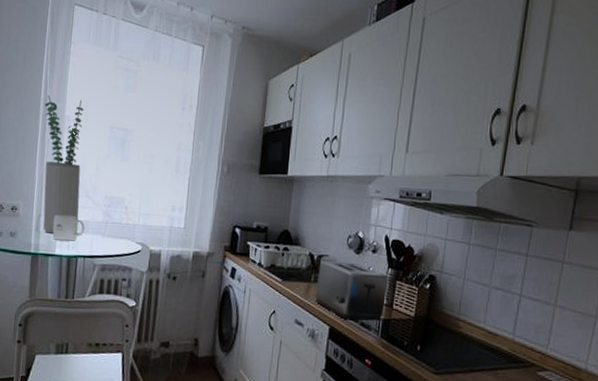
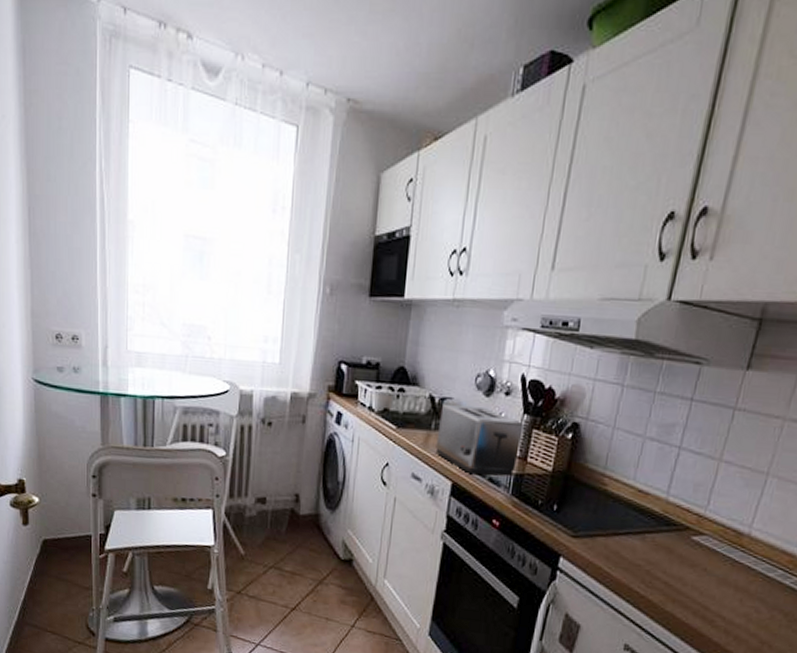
vase: present [43,95,84,234] -> none [102,193,153,369]
mug: present [52,214,85,241] -> none [123,345,161,379]

